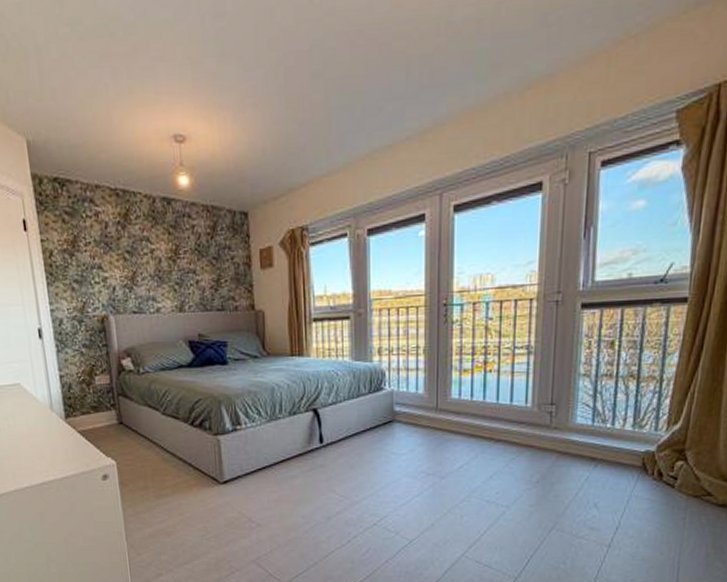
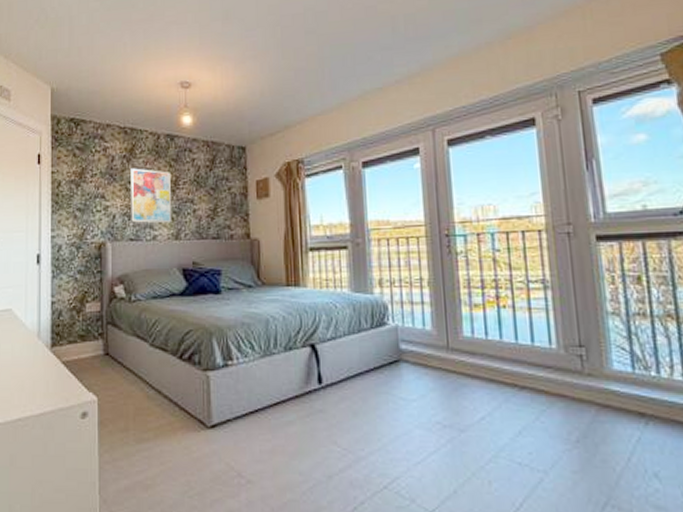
wall art: none [127,235,174,295] -> present [131,168,171,224]

